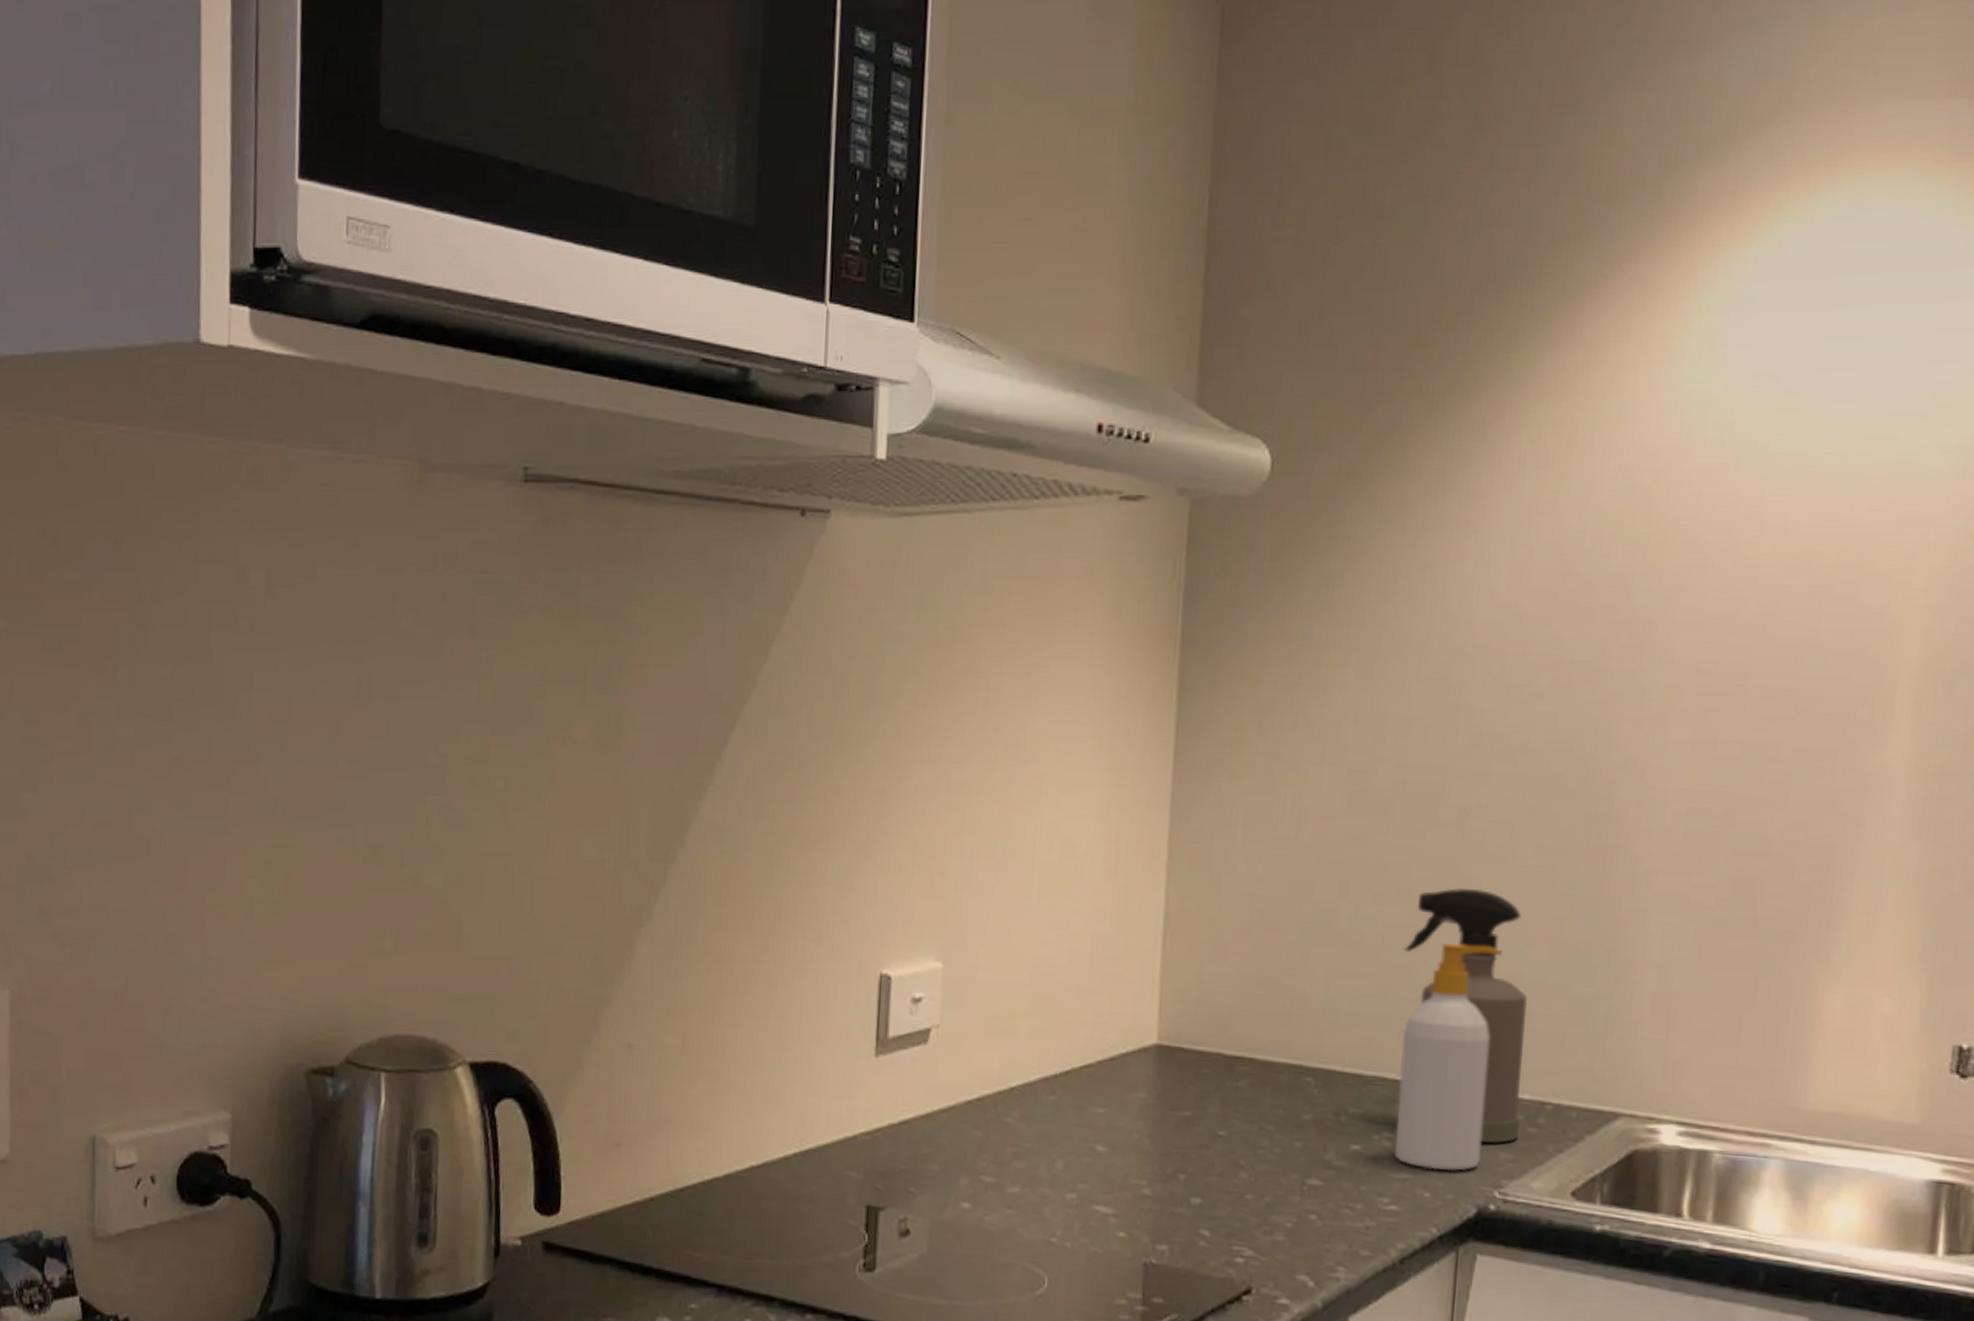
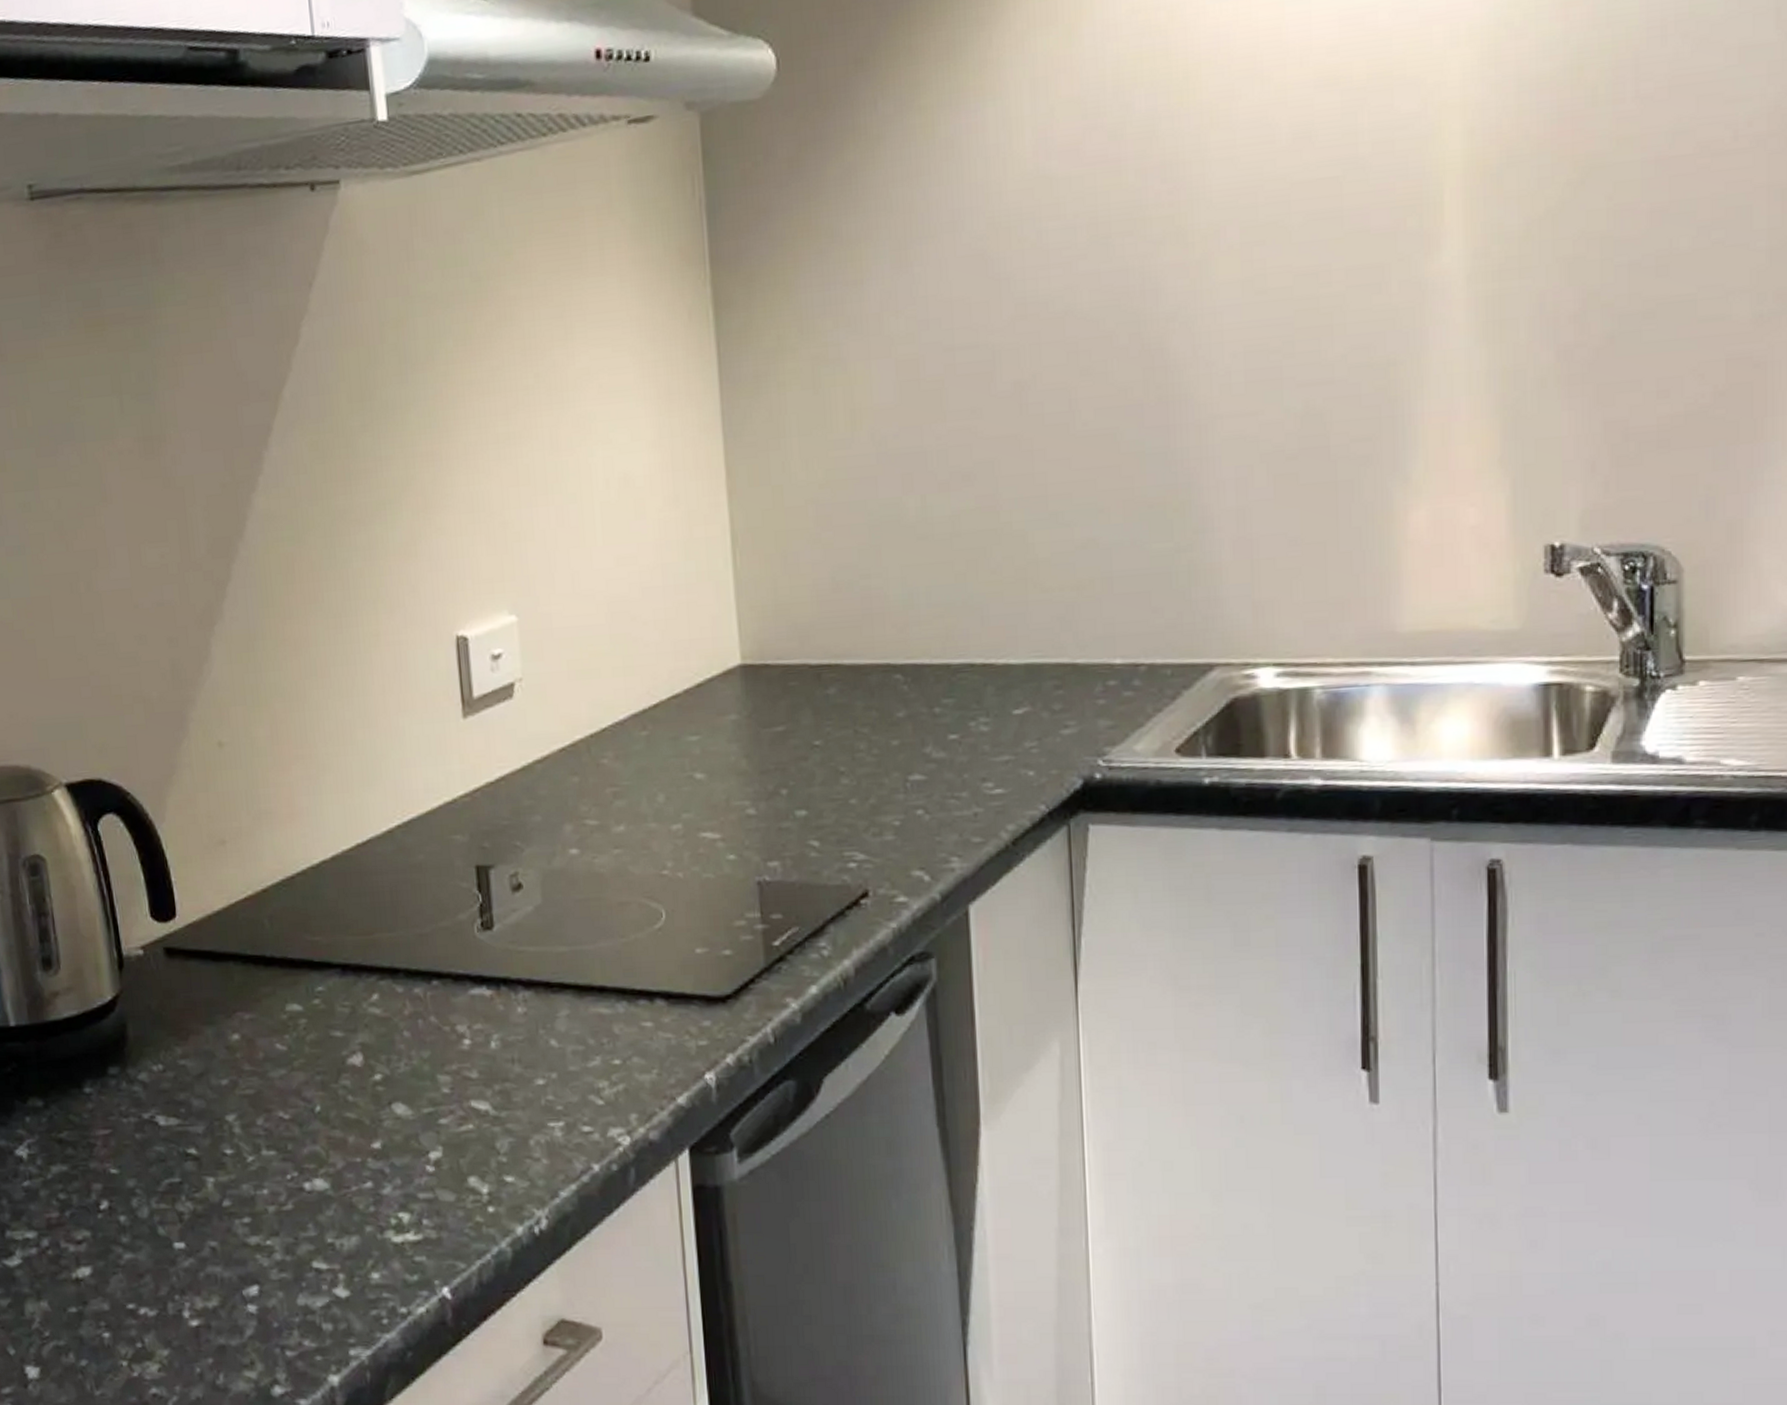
soap bottle: present [1394,942,1502,1171] -> none [985,517,1080,748]
spray bottle: present [1404,887,1528,1144] -> none [976,461,1116,714]

